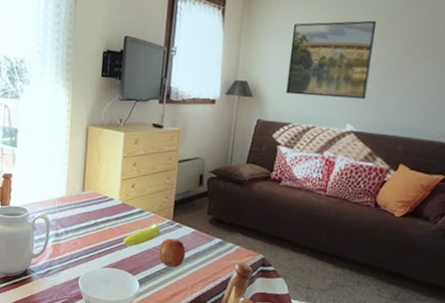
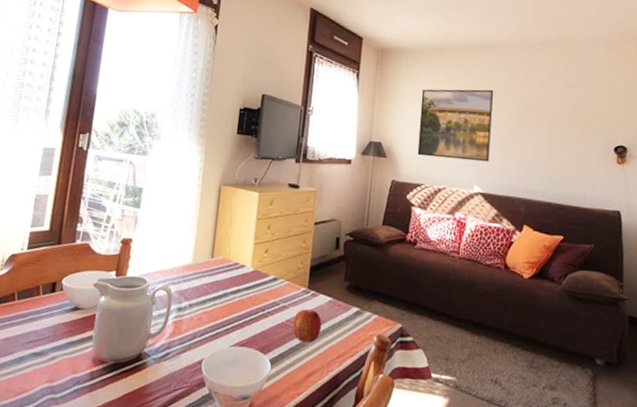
banana: present [123,223,161,247] -> none [254,292,296,320]

